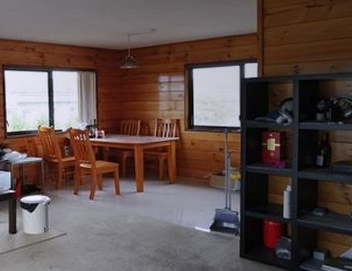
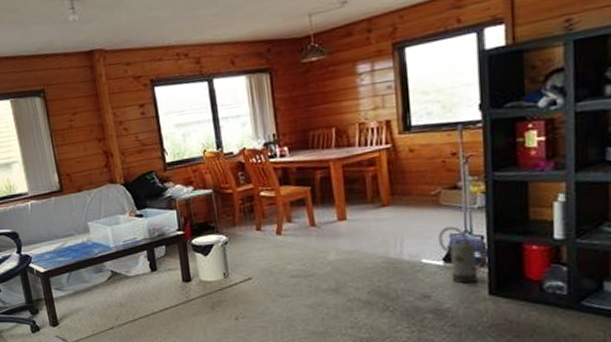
watering can: none [207,203,241,248] -> present [438,226,489,284]

